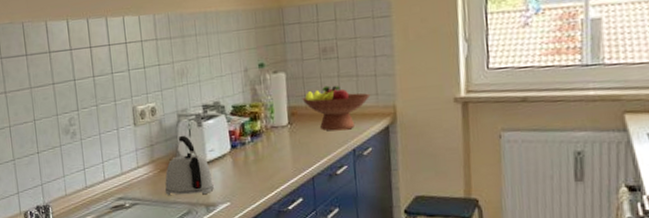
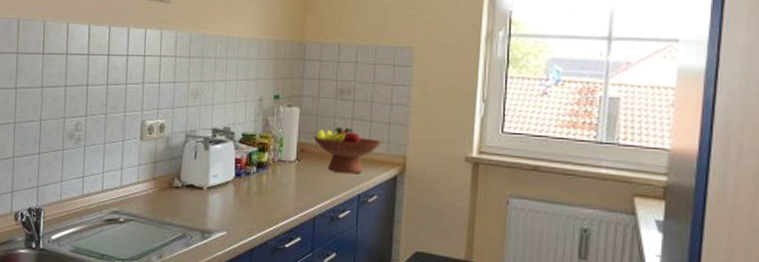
kettle: present [164,135,214,195] -> none [161,156,213,220]

